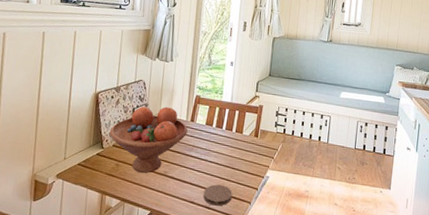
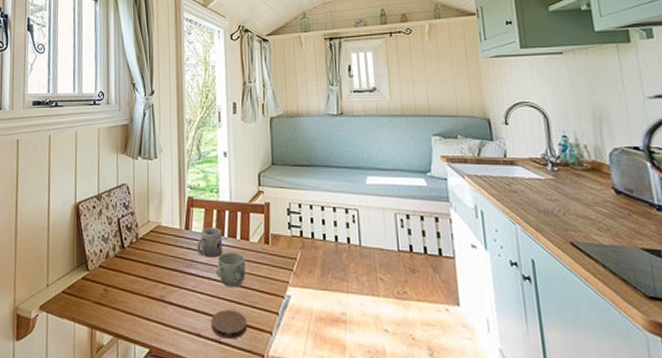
fruit bowl: present [109,106,188,173] -> none [94,214,183,299]
mug: none [198,121,221,145] -> present [196,227,223,258]
mug: none [212,141,237,169] -> present [215,252,246,288]

